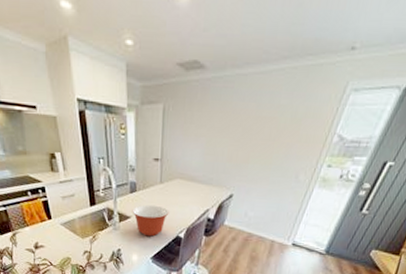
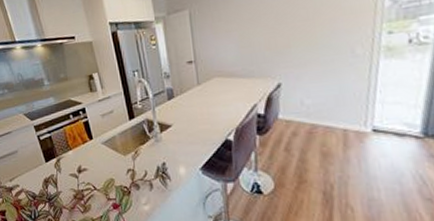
mixing bowl: present [132,204,169,237] -> none [172,108,213,144]

